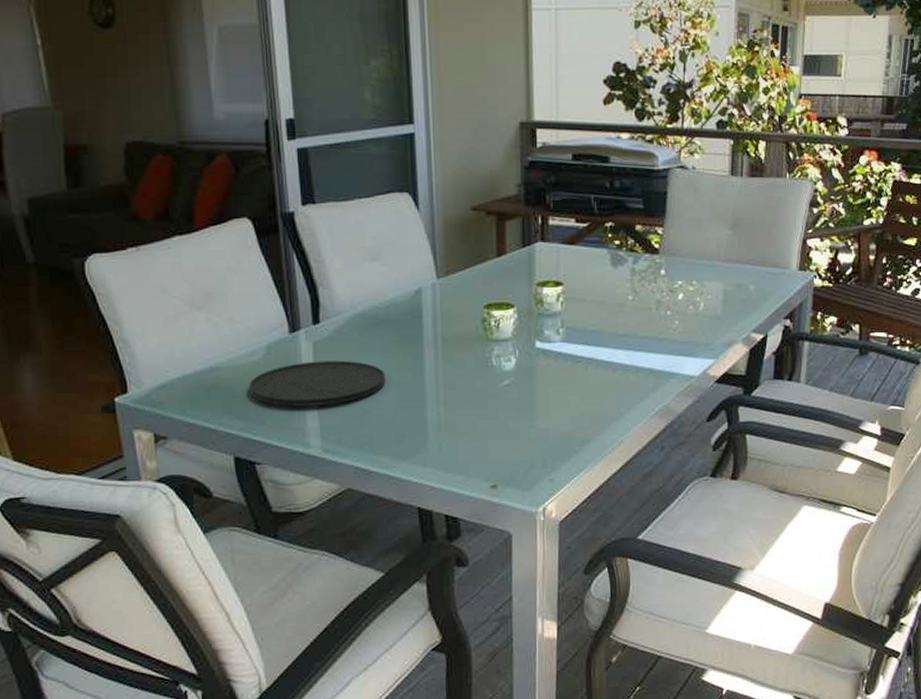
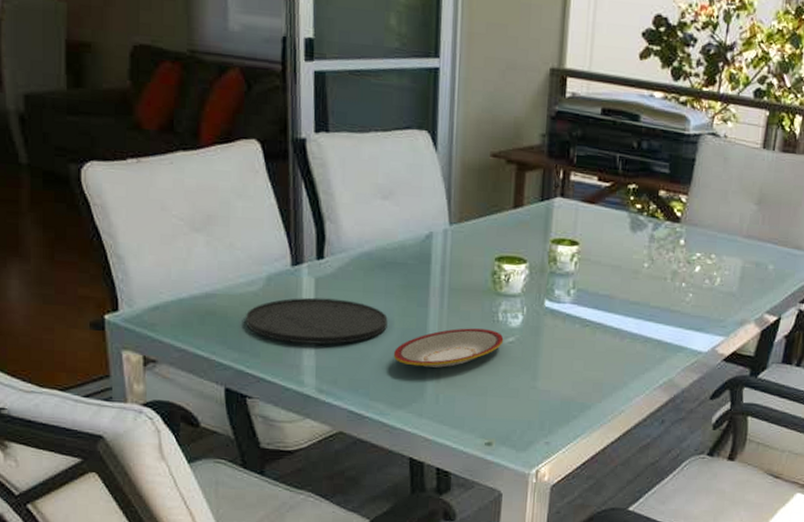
plate: none [393,375,499,418] -> present [393,328,504,368]

